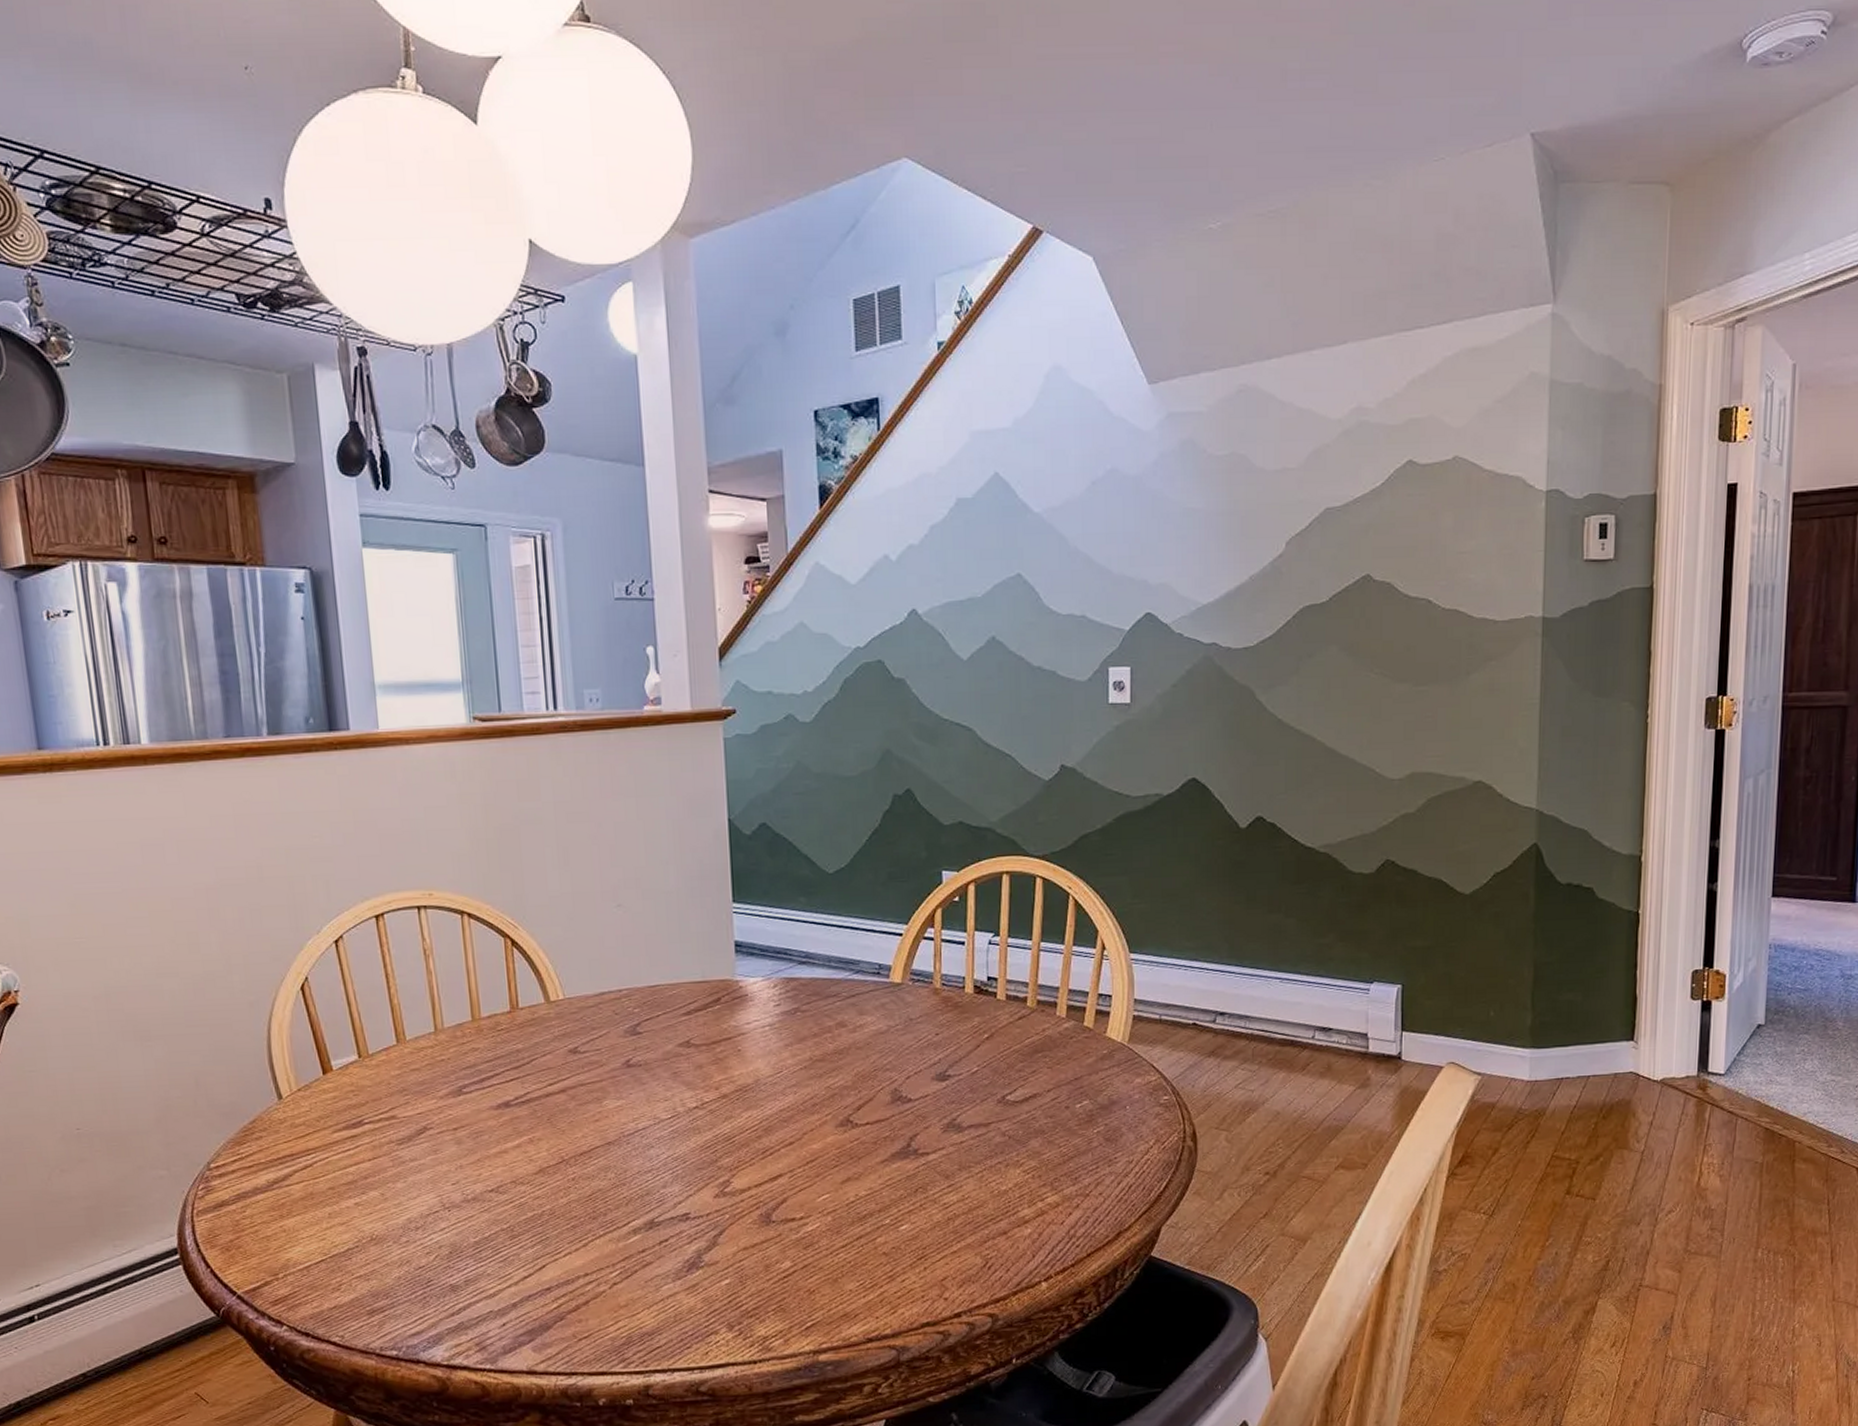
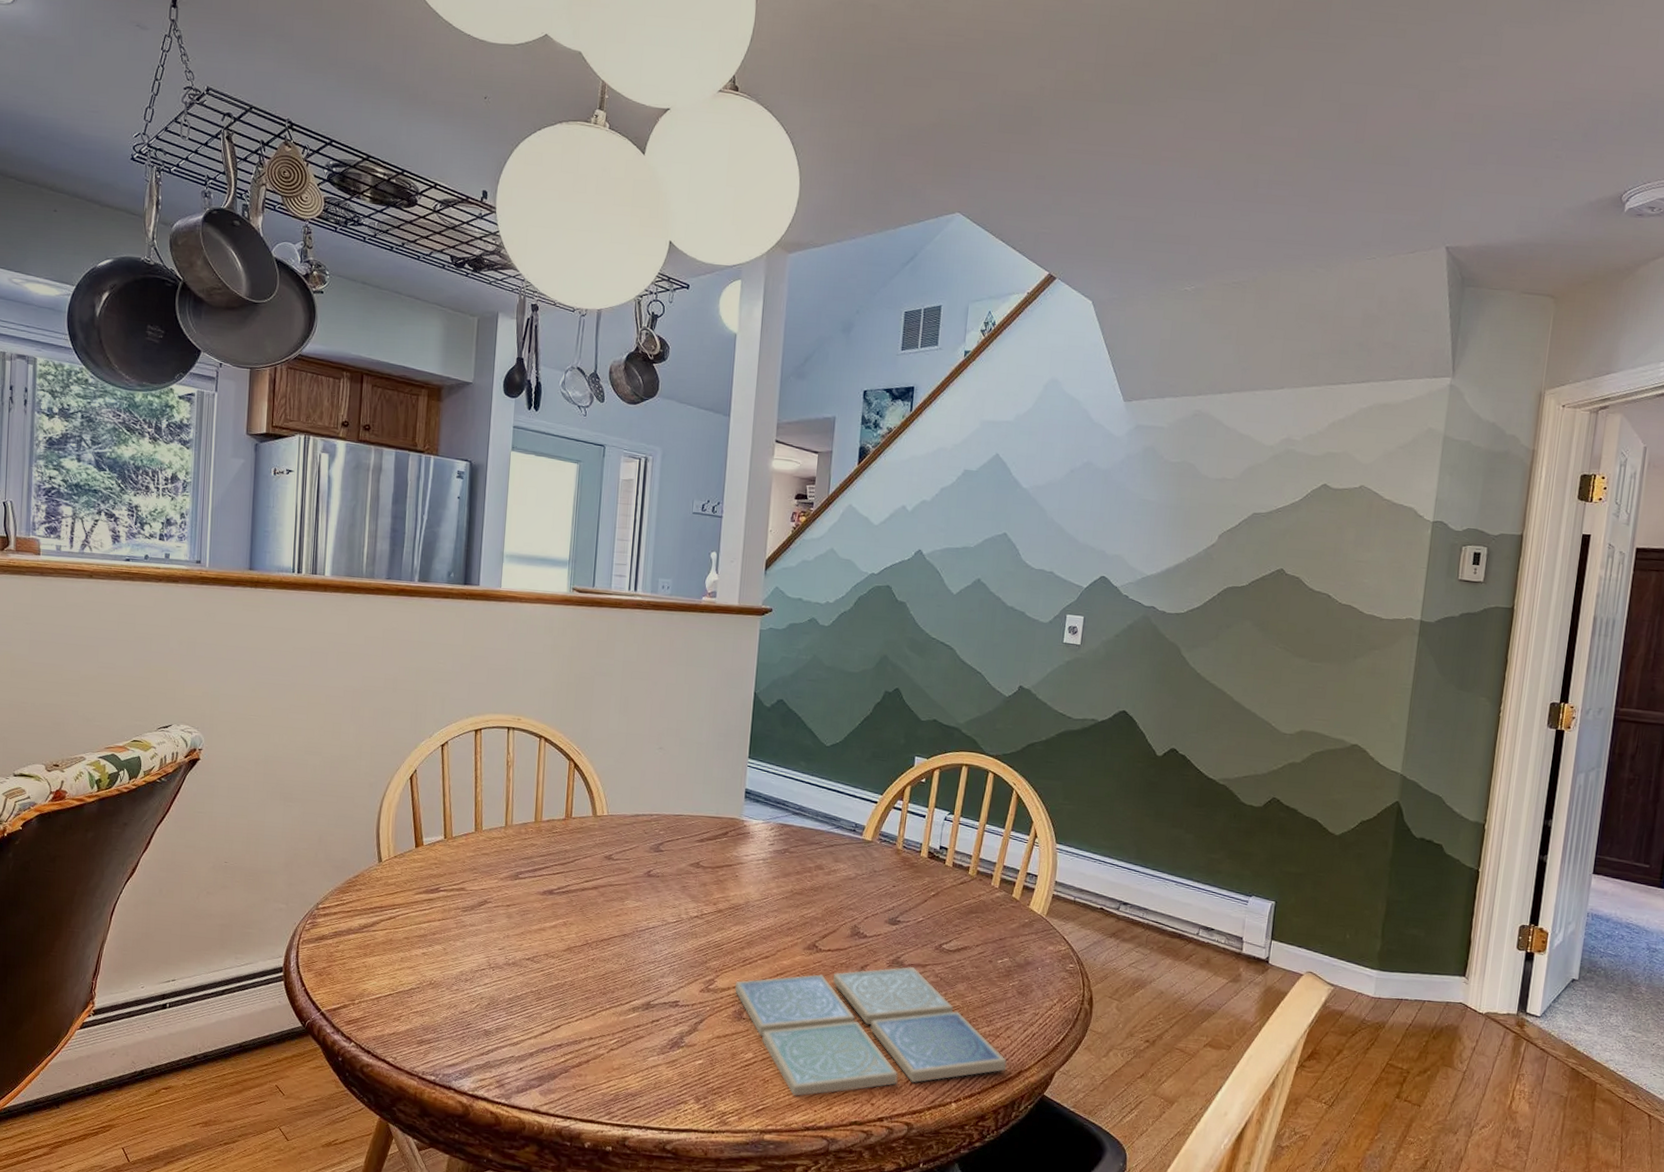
drink coaster: none [757,1127,1102,1304] -> present [735,966,1007,1096]

